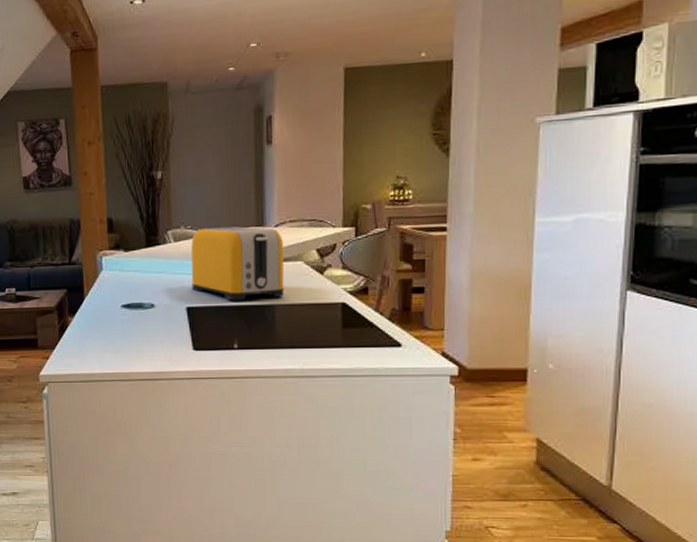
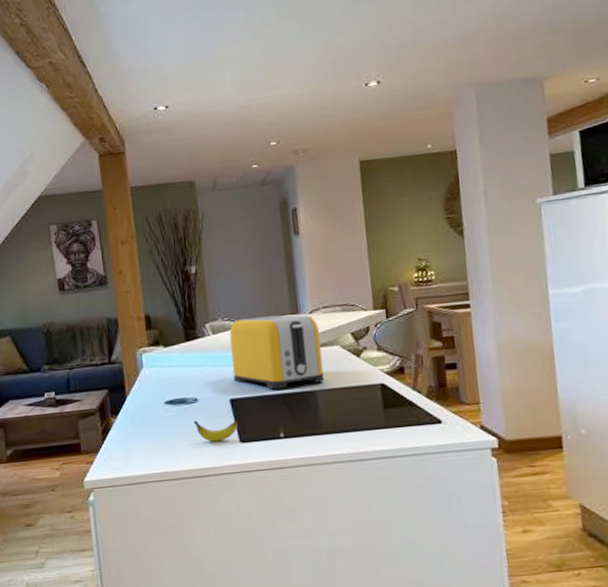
banana: none [149,326,194,347] -> present [193,419,239,442]

